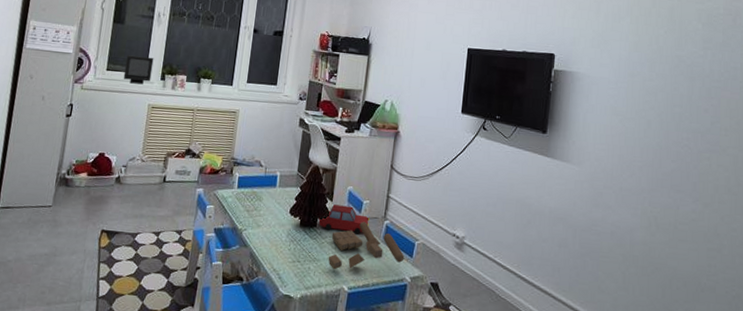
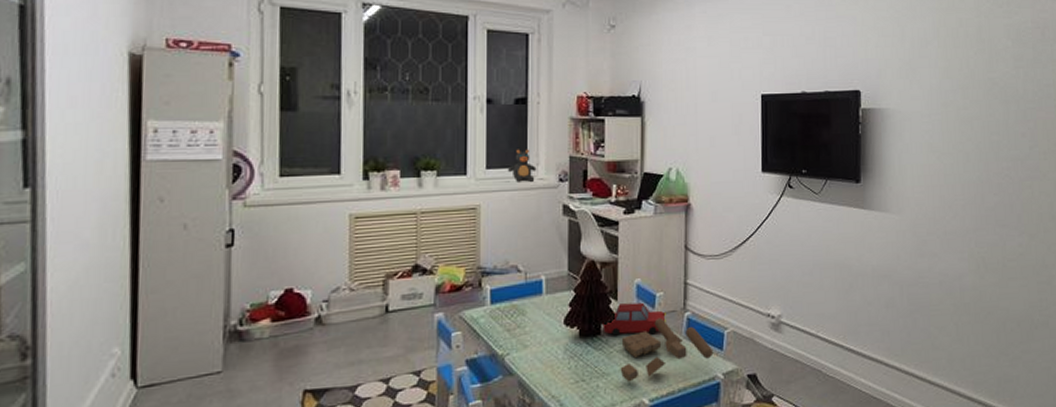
picture frame: present [123,55,154,85] -> none [306,151,349,190]
stuffed animal: none [263,70,284,98] -> present [508,149,537,184]

